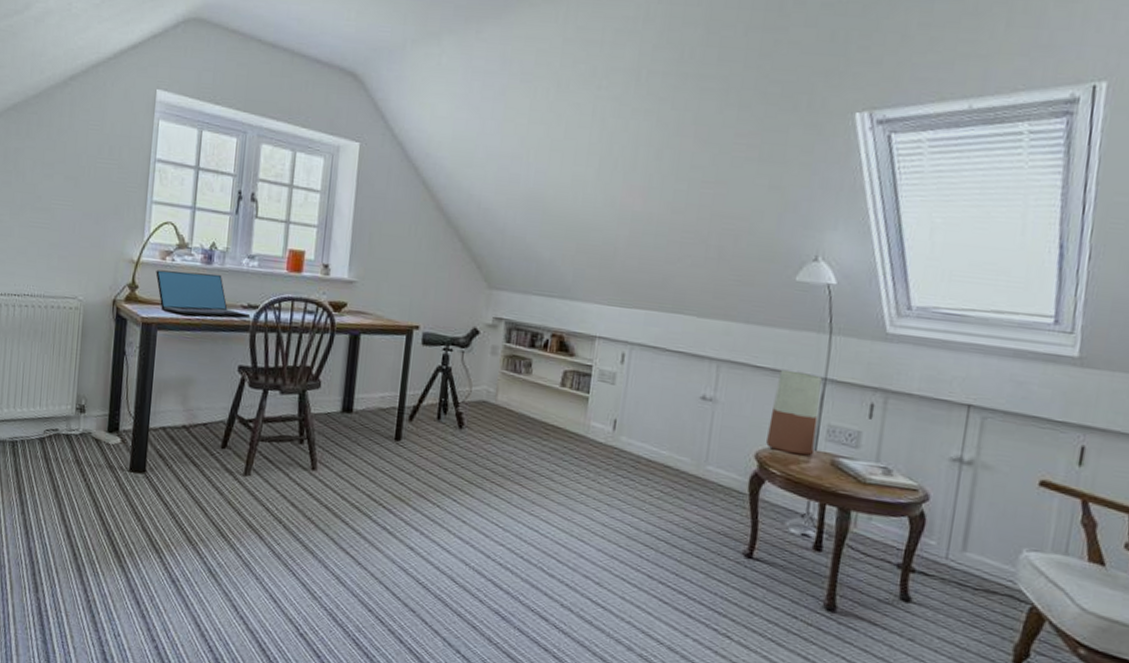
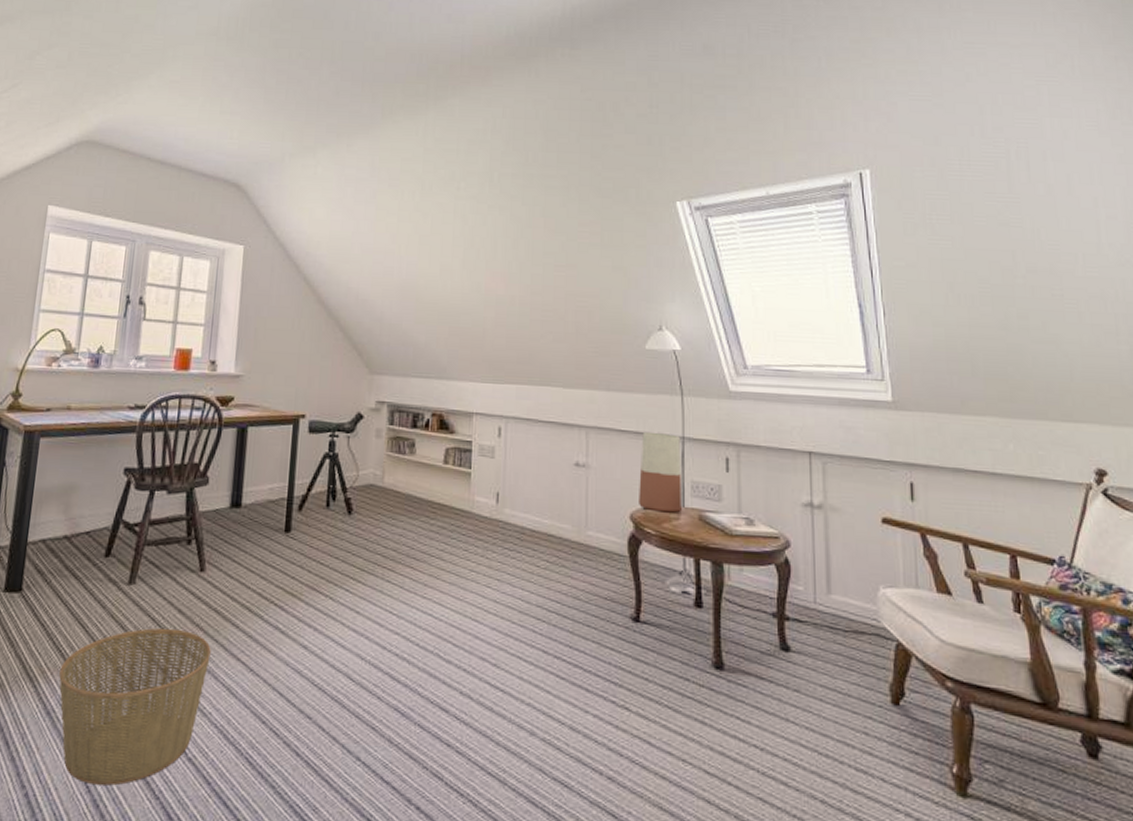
laptop: present [155,270,251,318] -> none [40,376,138,422]
basket: none [182,517,322,649] -> present [59,628,211,786]

